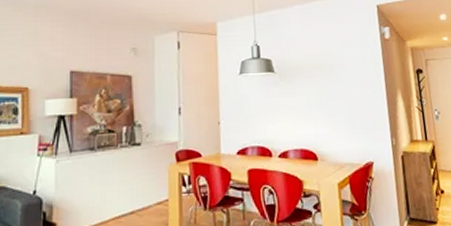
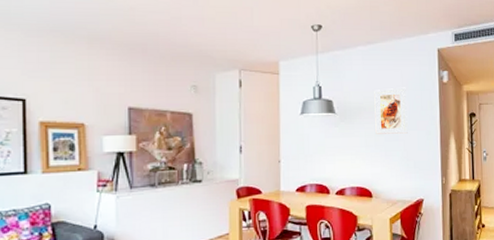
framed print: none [313,44,352,93] -> present [374,87,408,134]

